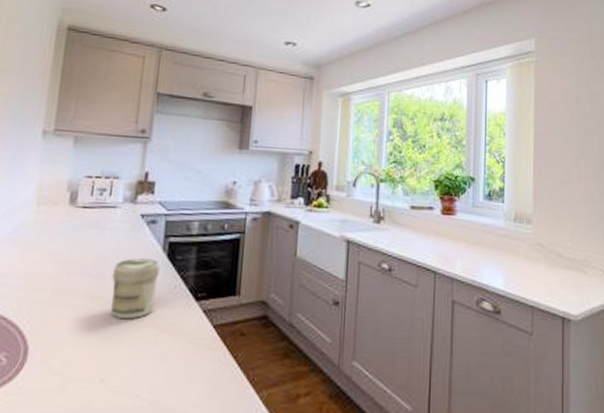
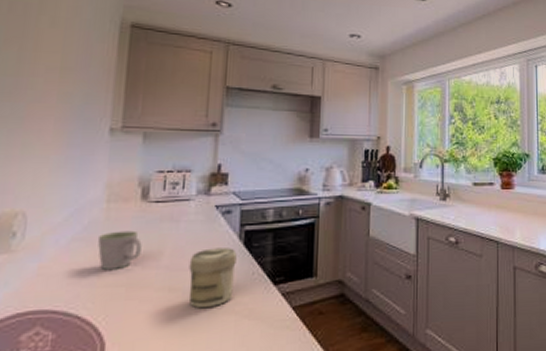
mug: none [26,234,68,273] -> present [98,230,142,269]

